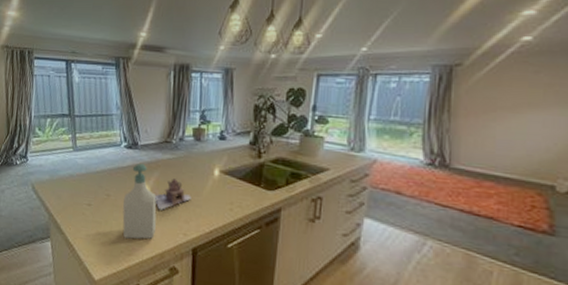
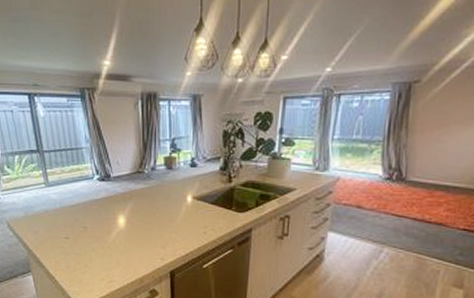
soap bottle: present [122,163,157,240] -> none [101,194,134,267]
teapot: present [155,178,192,210] -> none [131,207,167,238]

